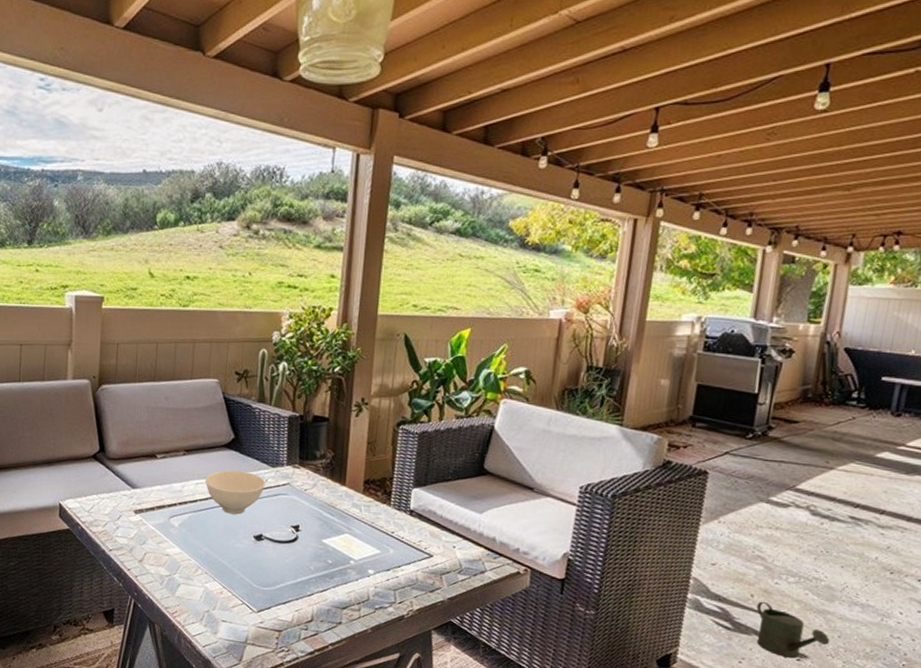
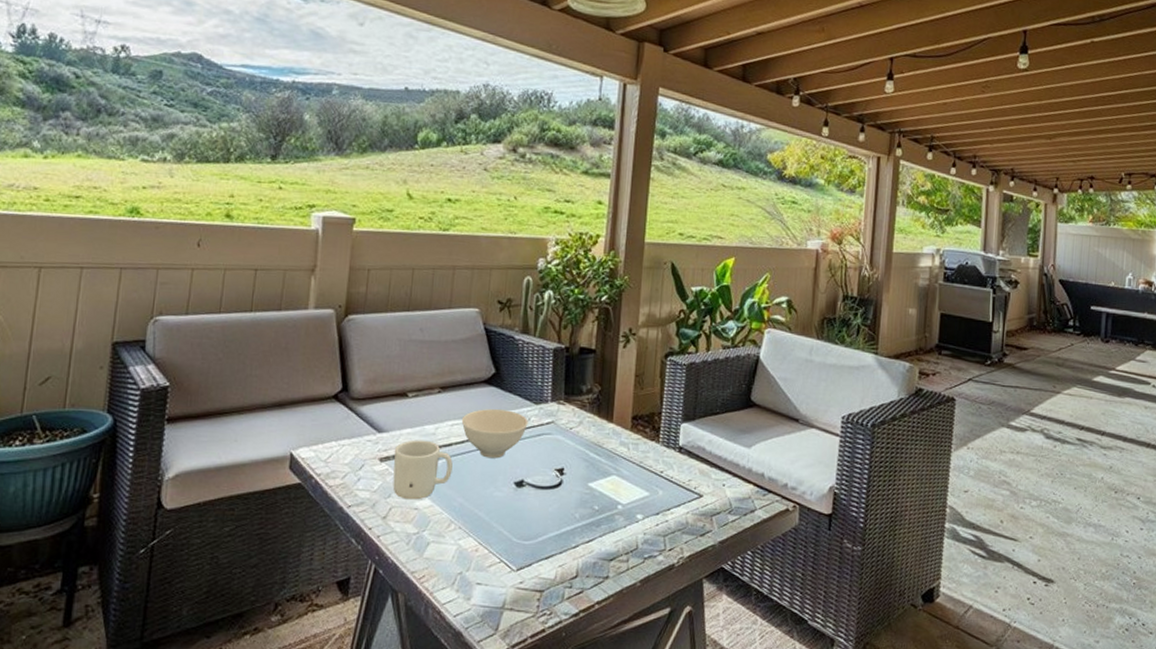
mug: none [146,495,198,547] -> present [393,440,453,500]
watering can: present [756,601,831,658] -> none [1006,527,1072,583]

